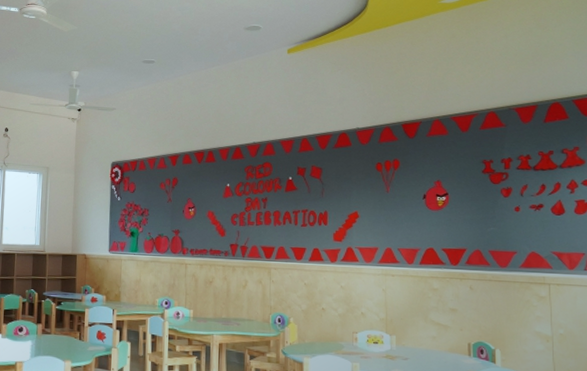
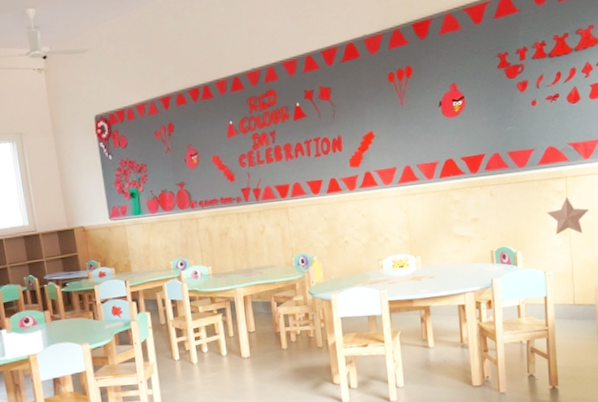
decorative star: none [527,303,574,342] -> present [546,196,590,235]

